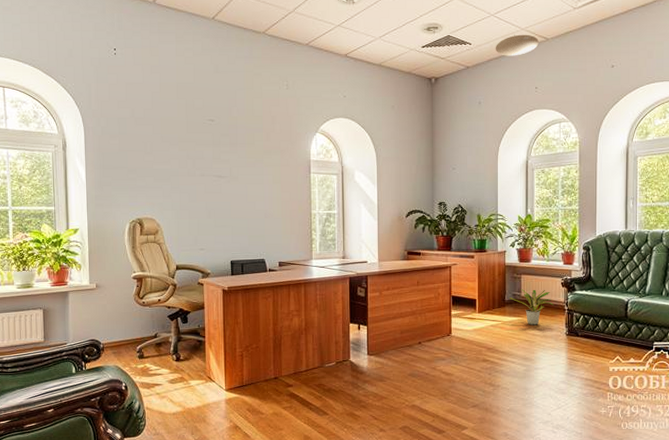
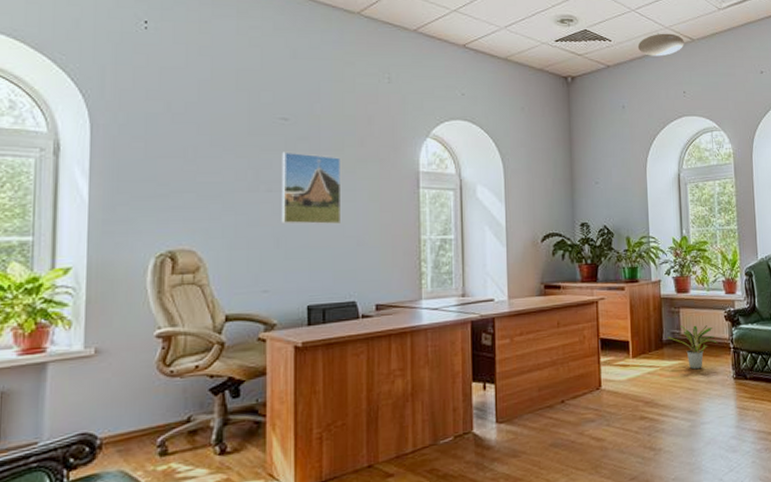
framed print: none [210,145,254,201] -> present [281,151,342,225]

